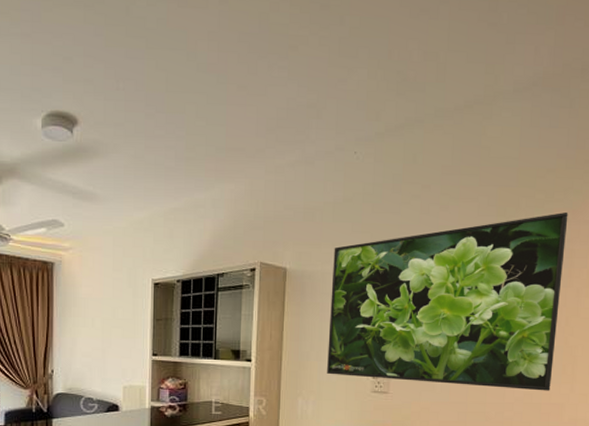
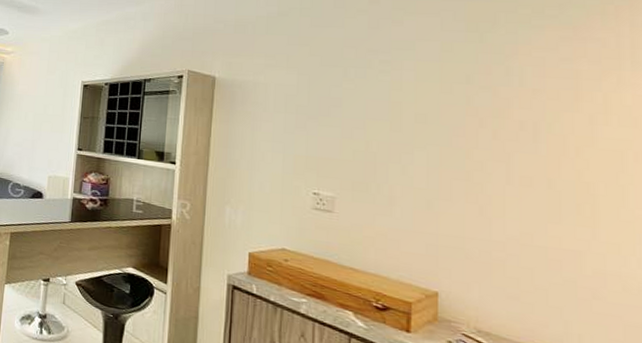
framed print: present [327,213,568,391] -> none [259,29,568,234]

